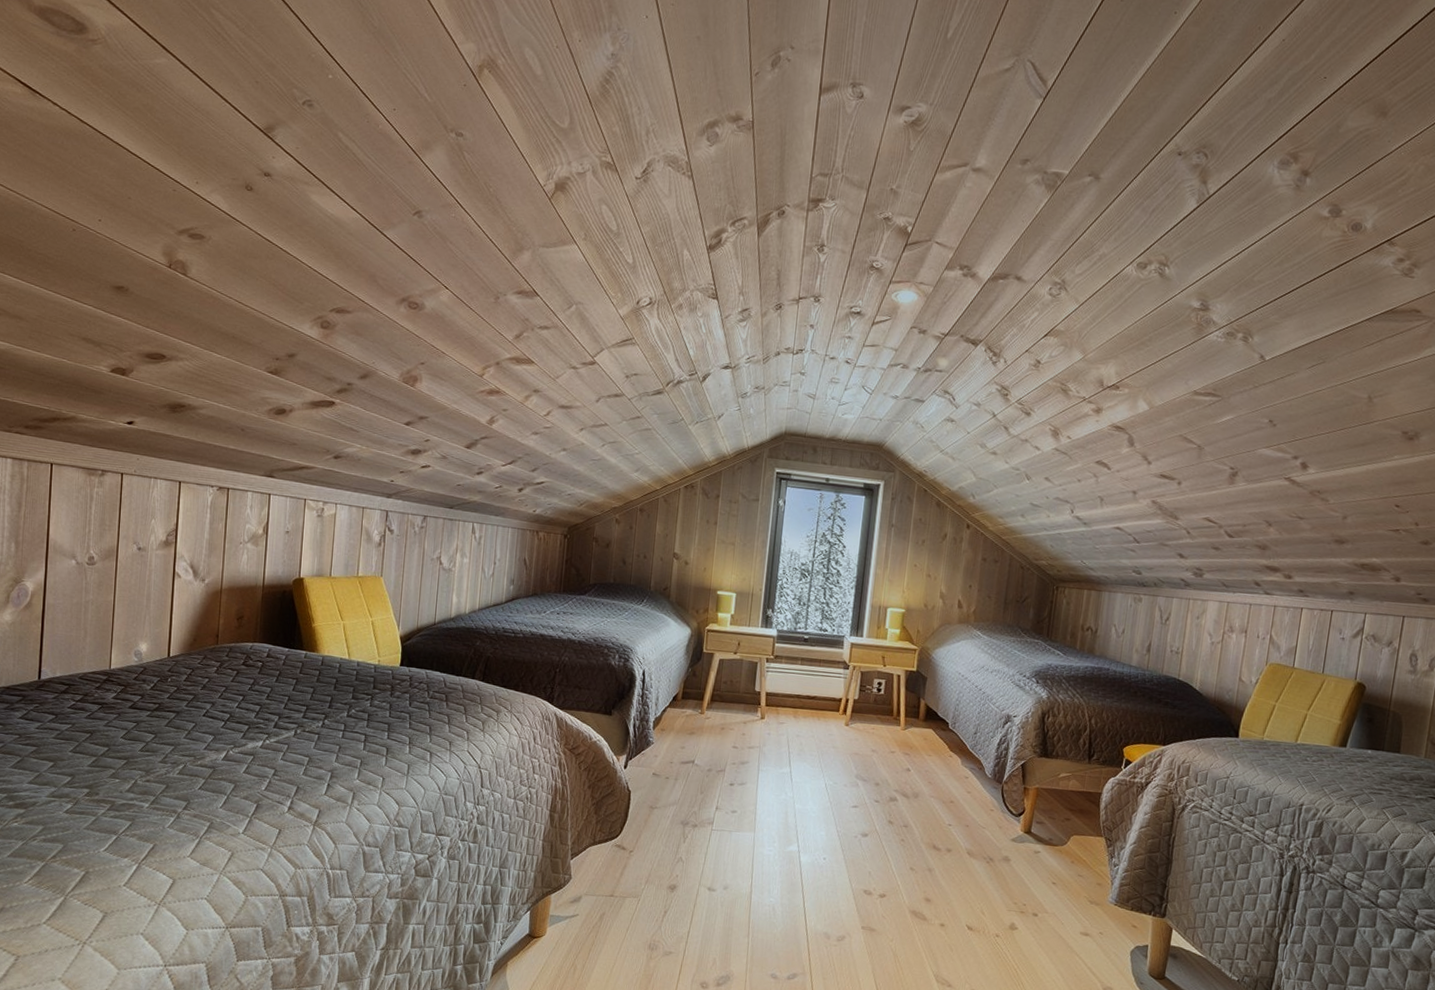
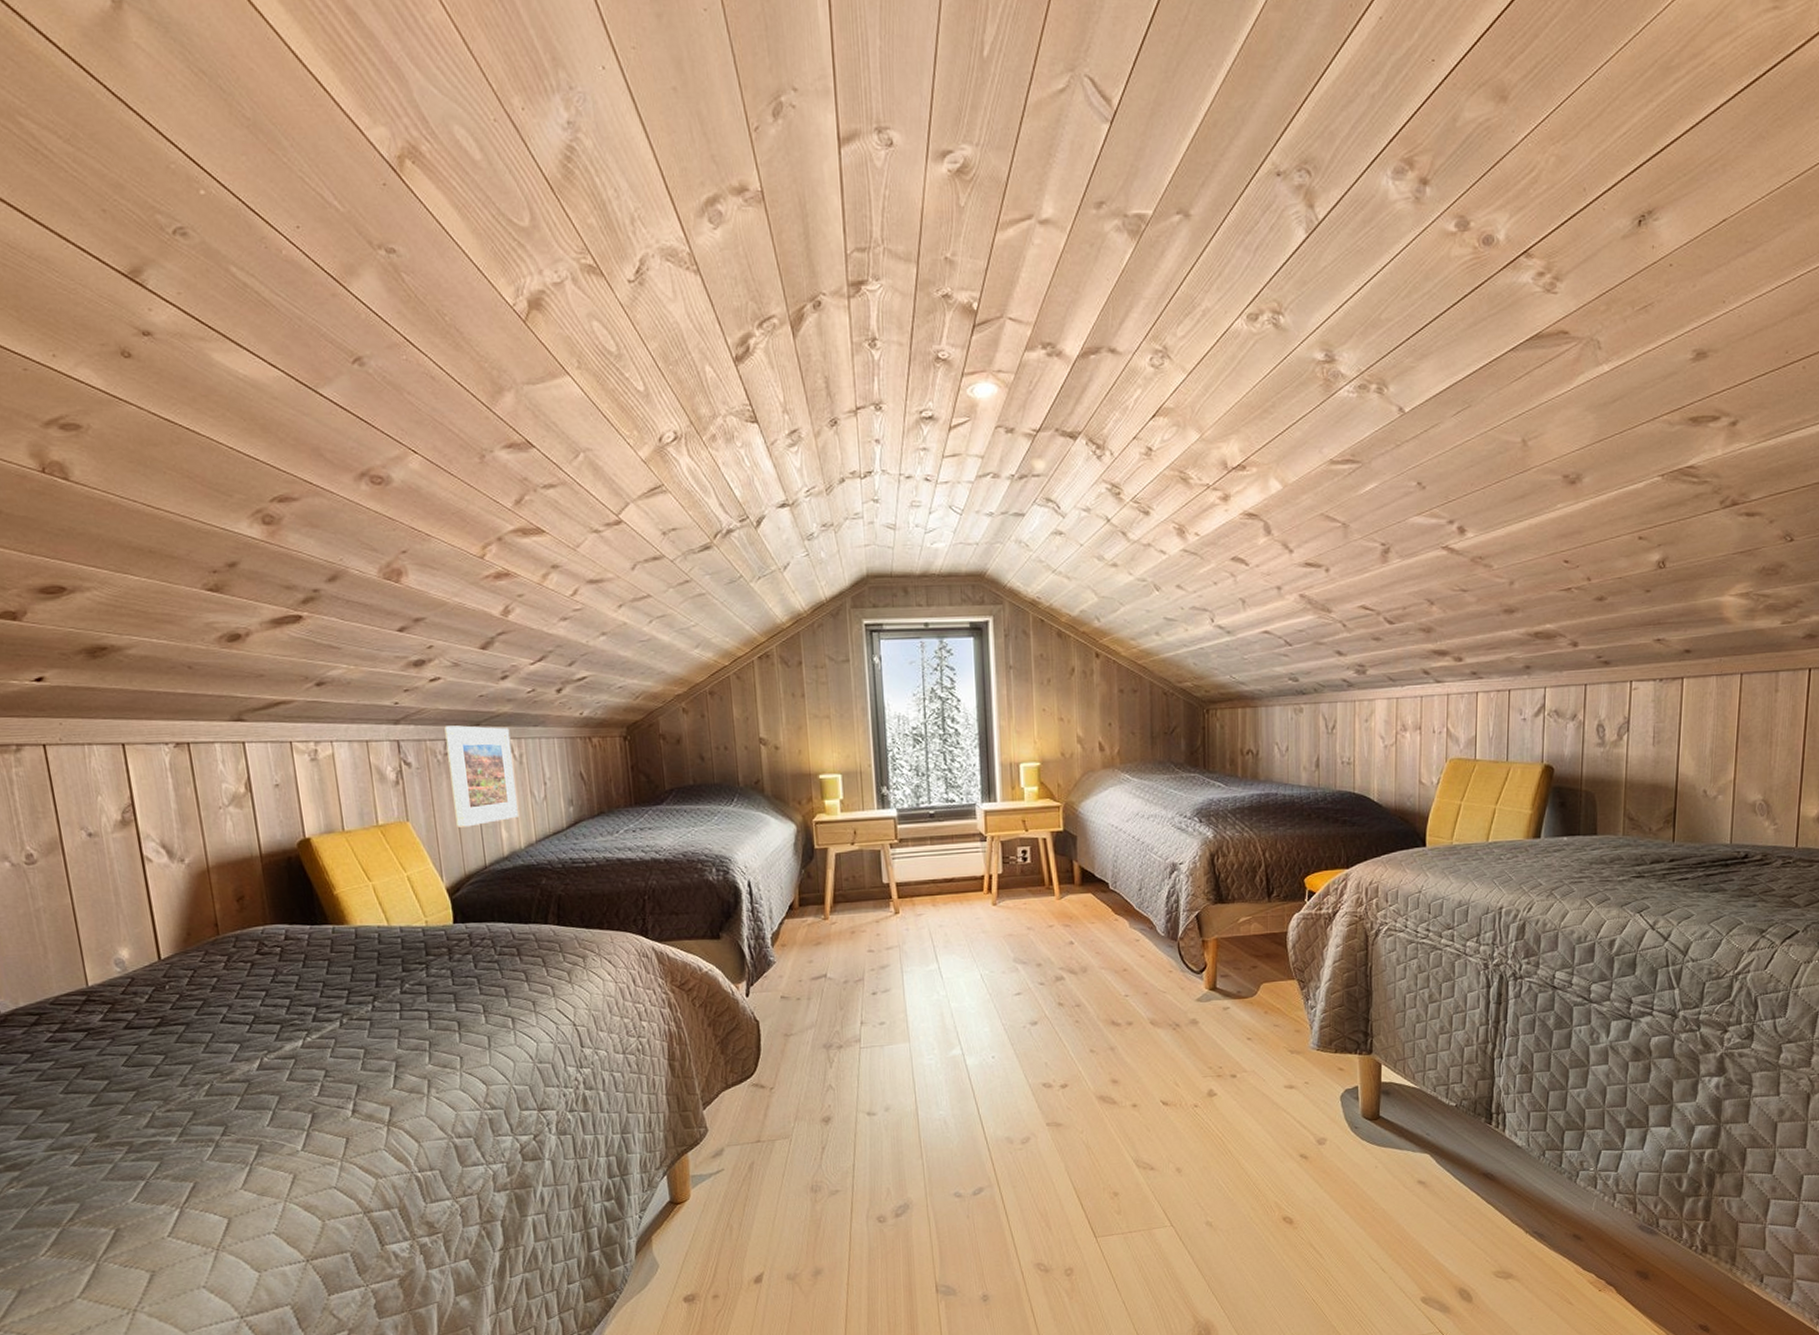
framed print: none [419,505,476,589] -> present [444,725,519,827]

